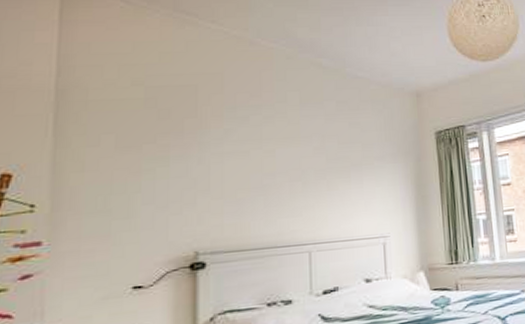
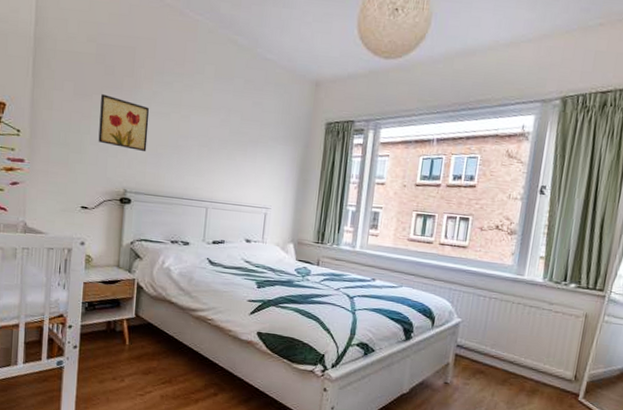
wall art: none [153,142,222,201] -> present [98,94,150,151]

